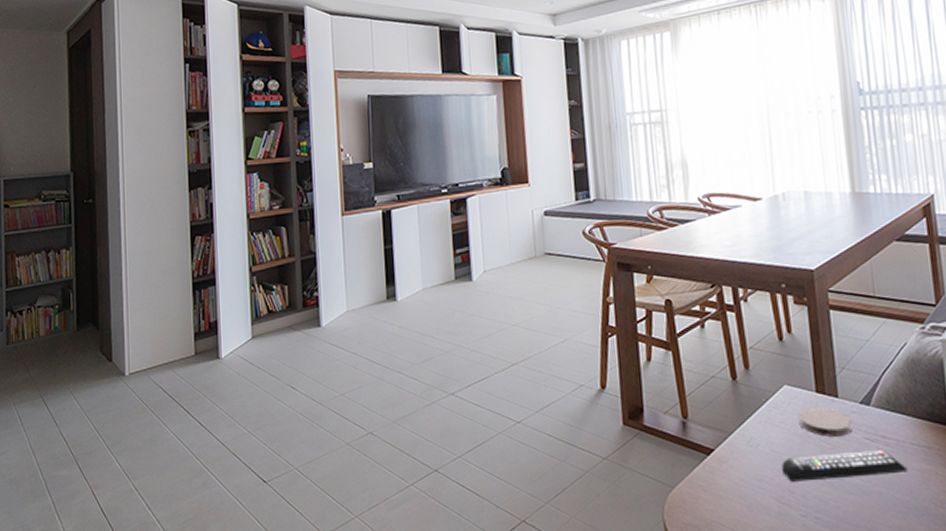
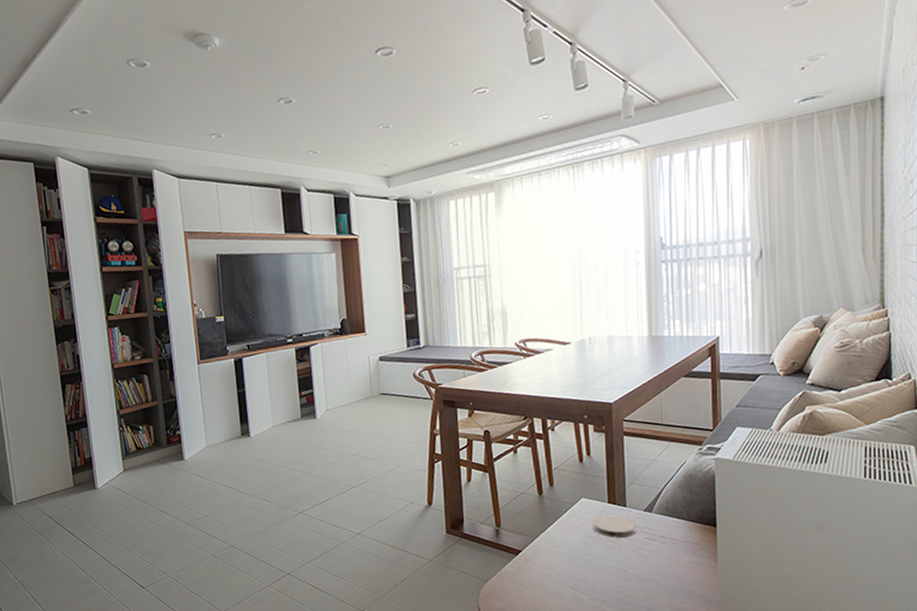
remote control: present [782,450,908,482] -> none [577,547,679,574]

